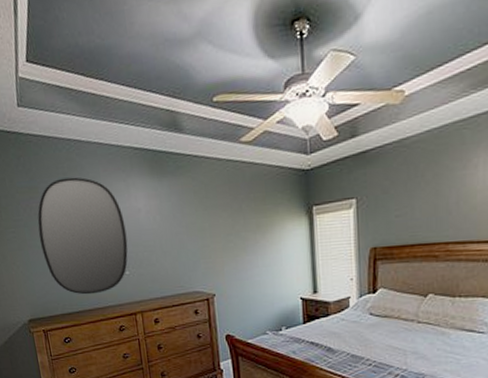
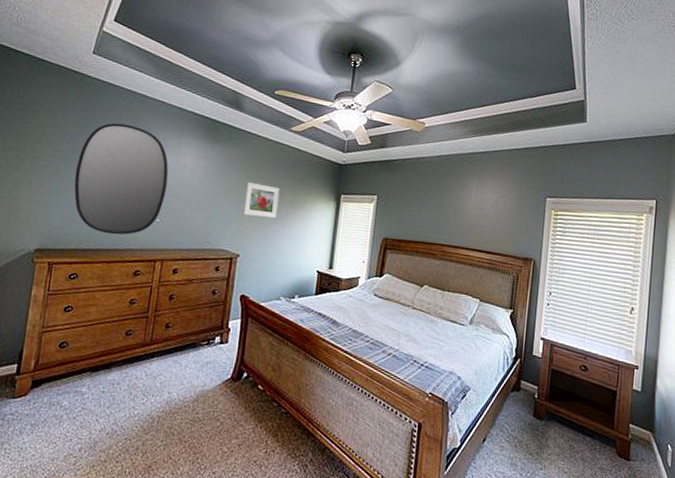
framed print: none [206,212,246,250] -> present [243,181,280,218]

